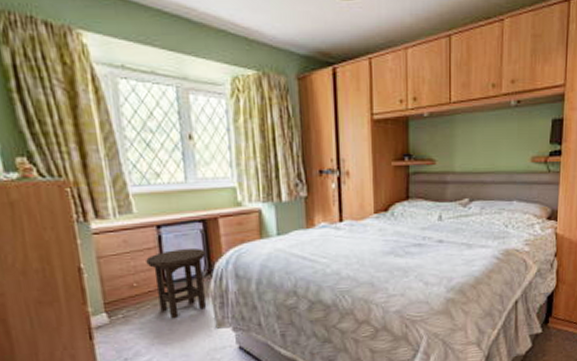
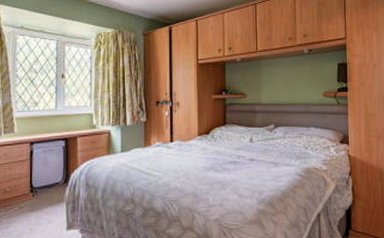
stool: present [146,248,207,319] -> none [19,161,65,220]

